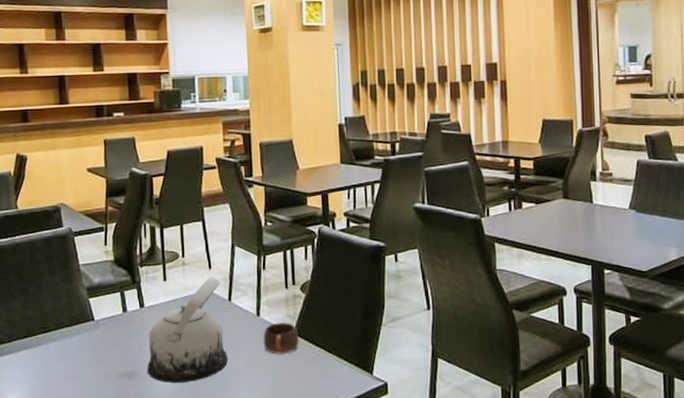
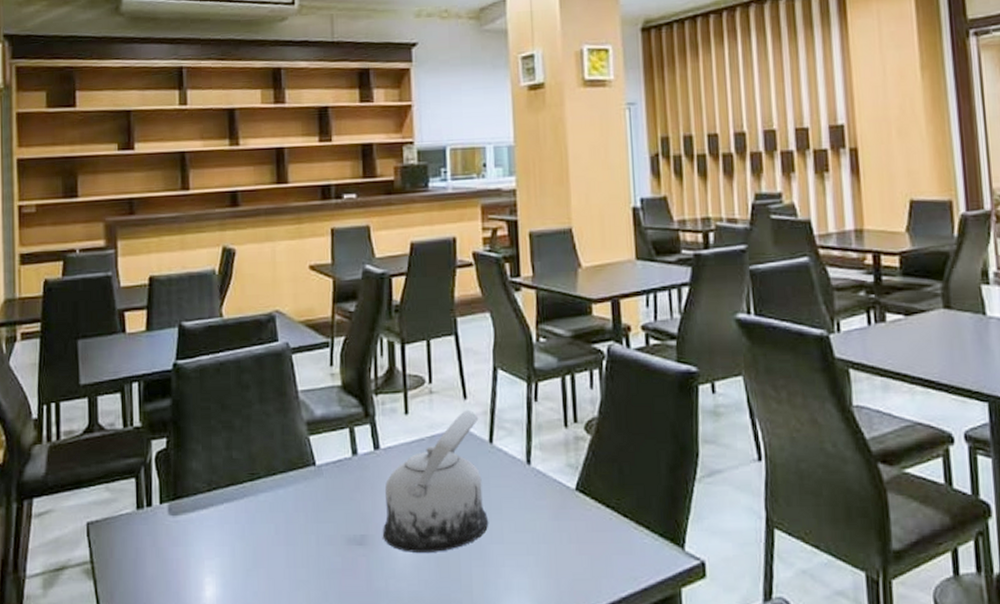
cup: present [263,321,300,355] -> none [535,472,584,518]

